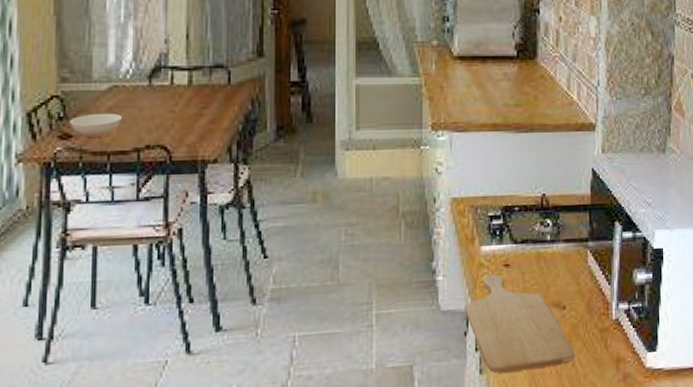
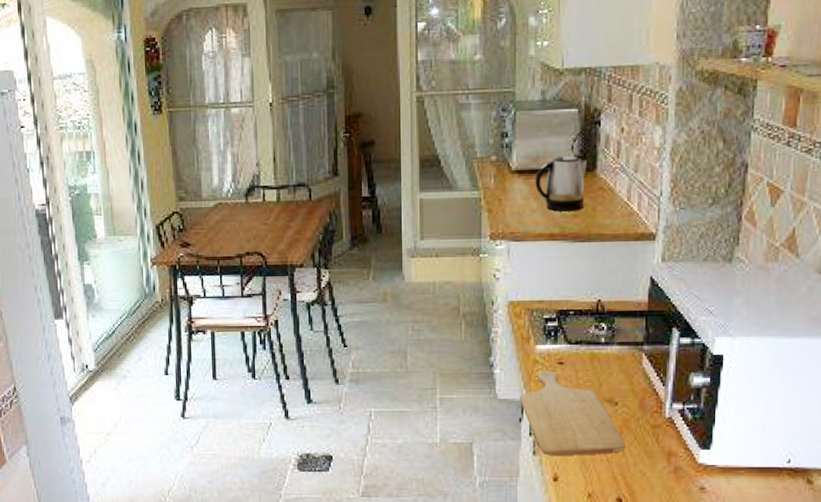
bowl: present [70,113,123,139] -> none [188,225,227,247]
kettle: none [477,42,529,100] -> present [535,155,588,212]

